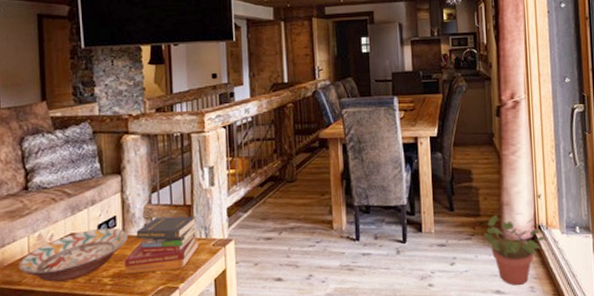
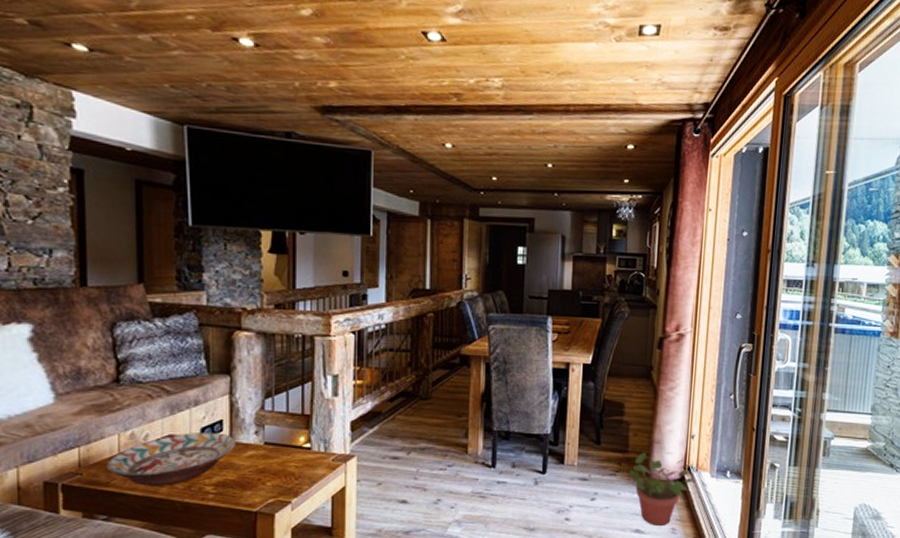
books: present [124,216,199,275] -> none [229,424,317,484]

